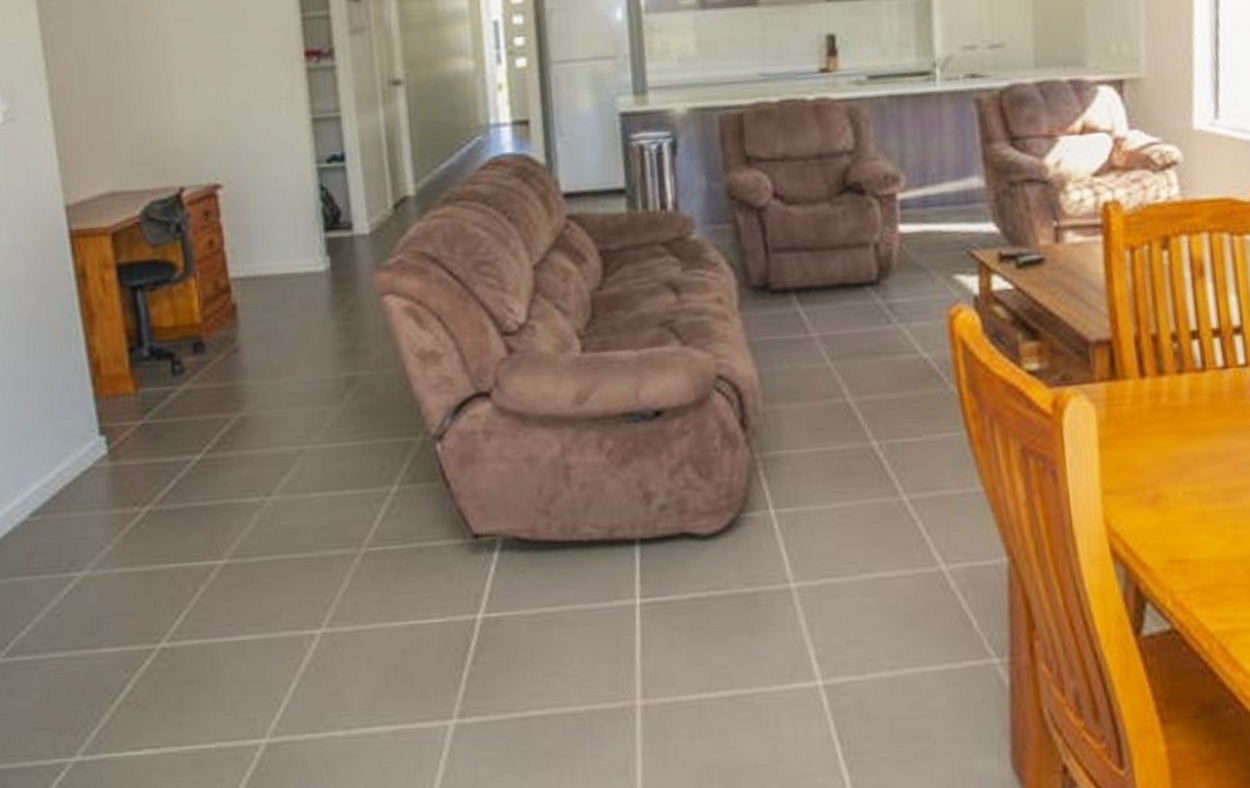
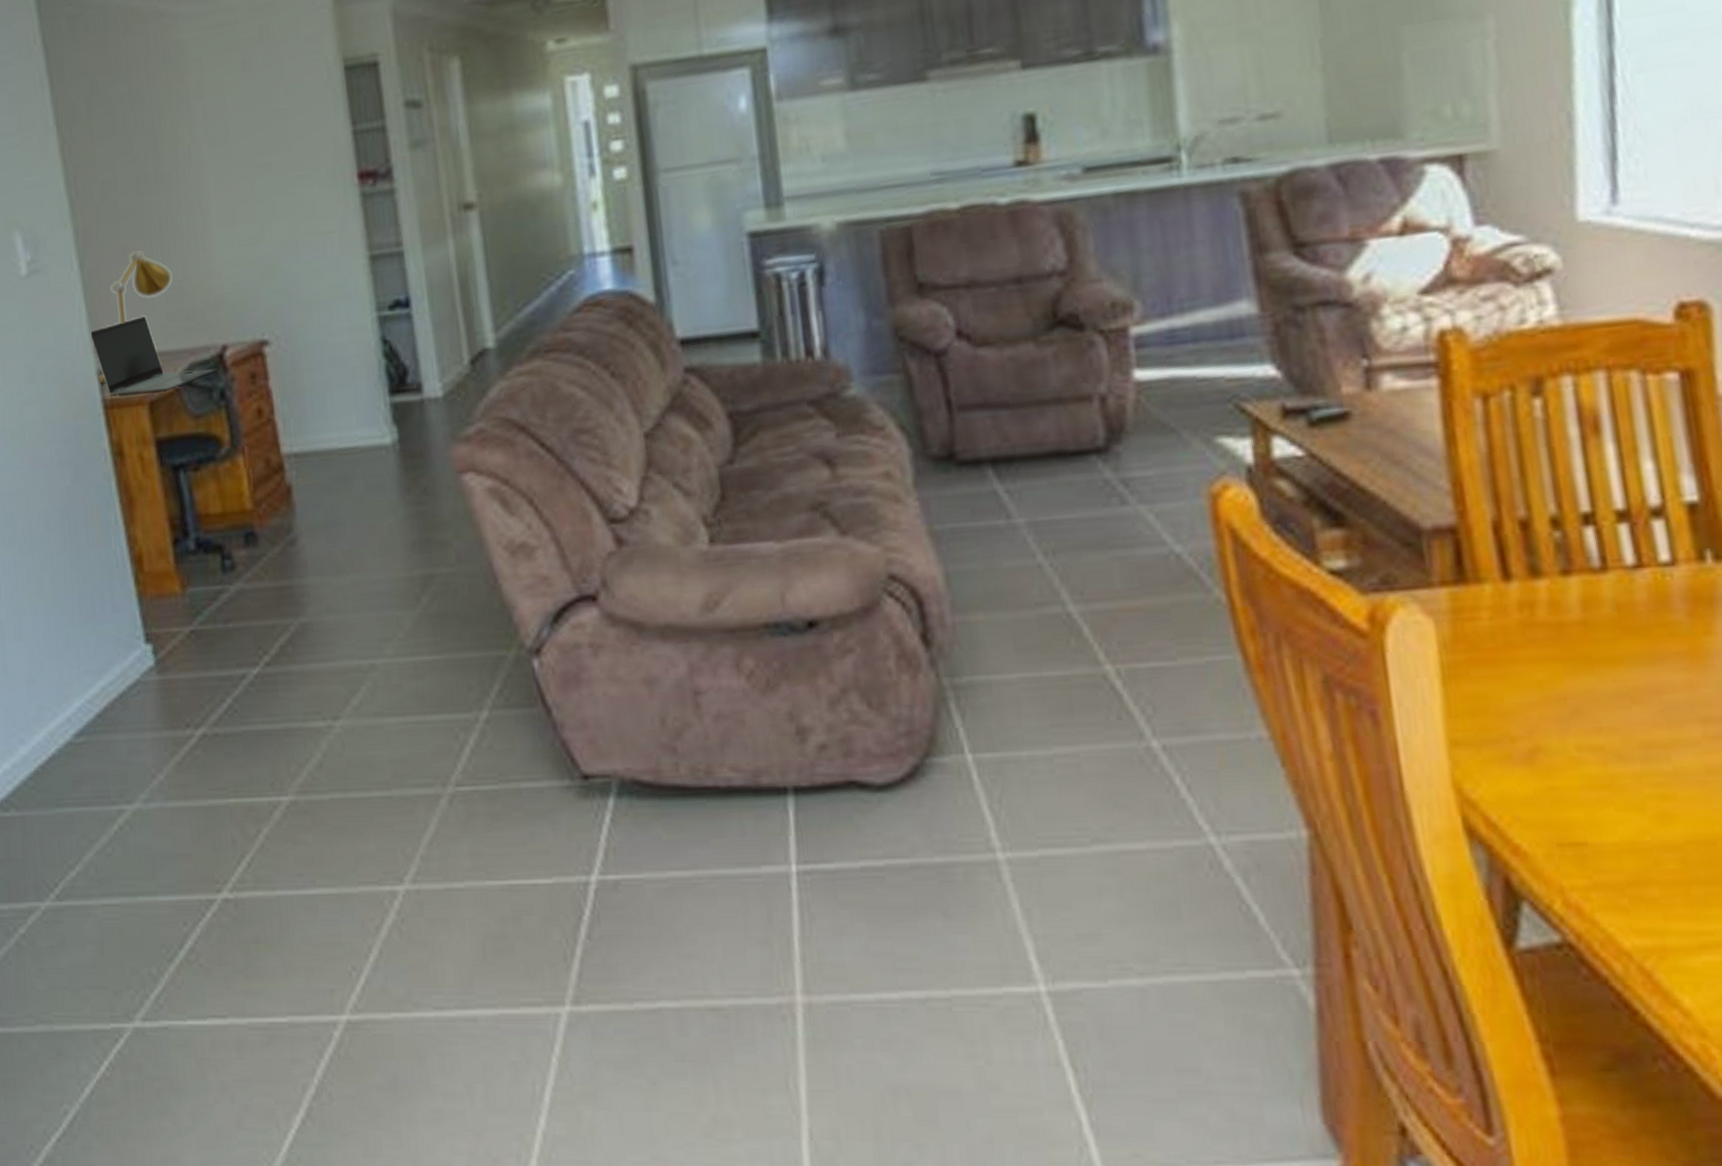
laptop: none [59,161,175,228] -> present [89,316,217,396]
desk lamp: none [66,107,136,217] -> present [98,252,171,384]

